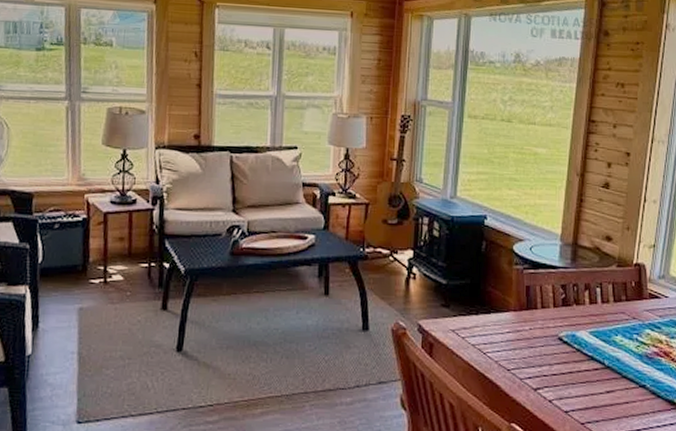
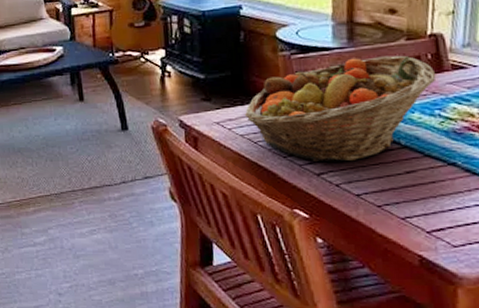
fruit basket: none [477,278,637,378] -> present [244,55,436,163]

